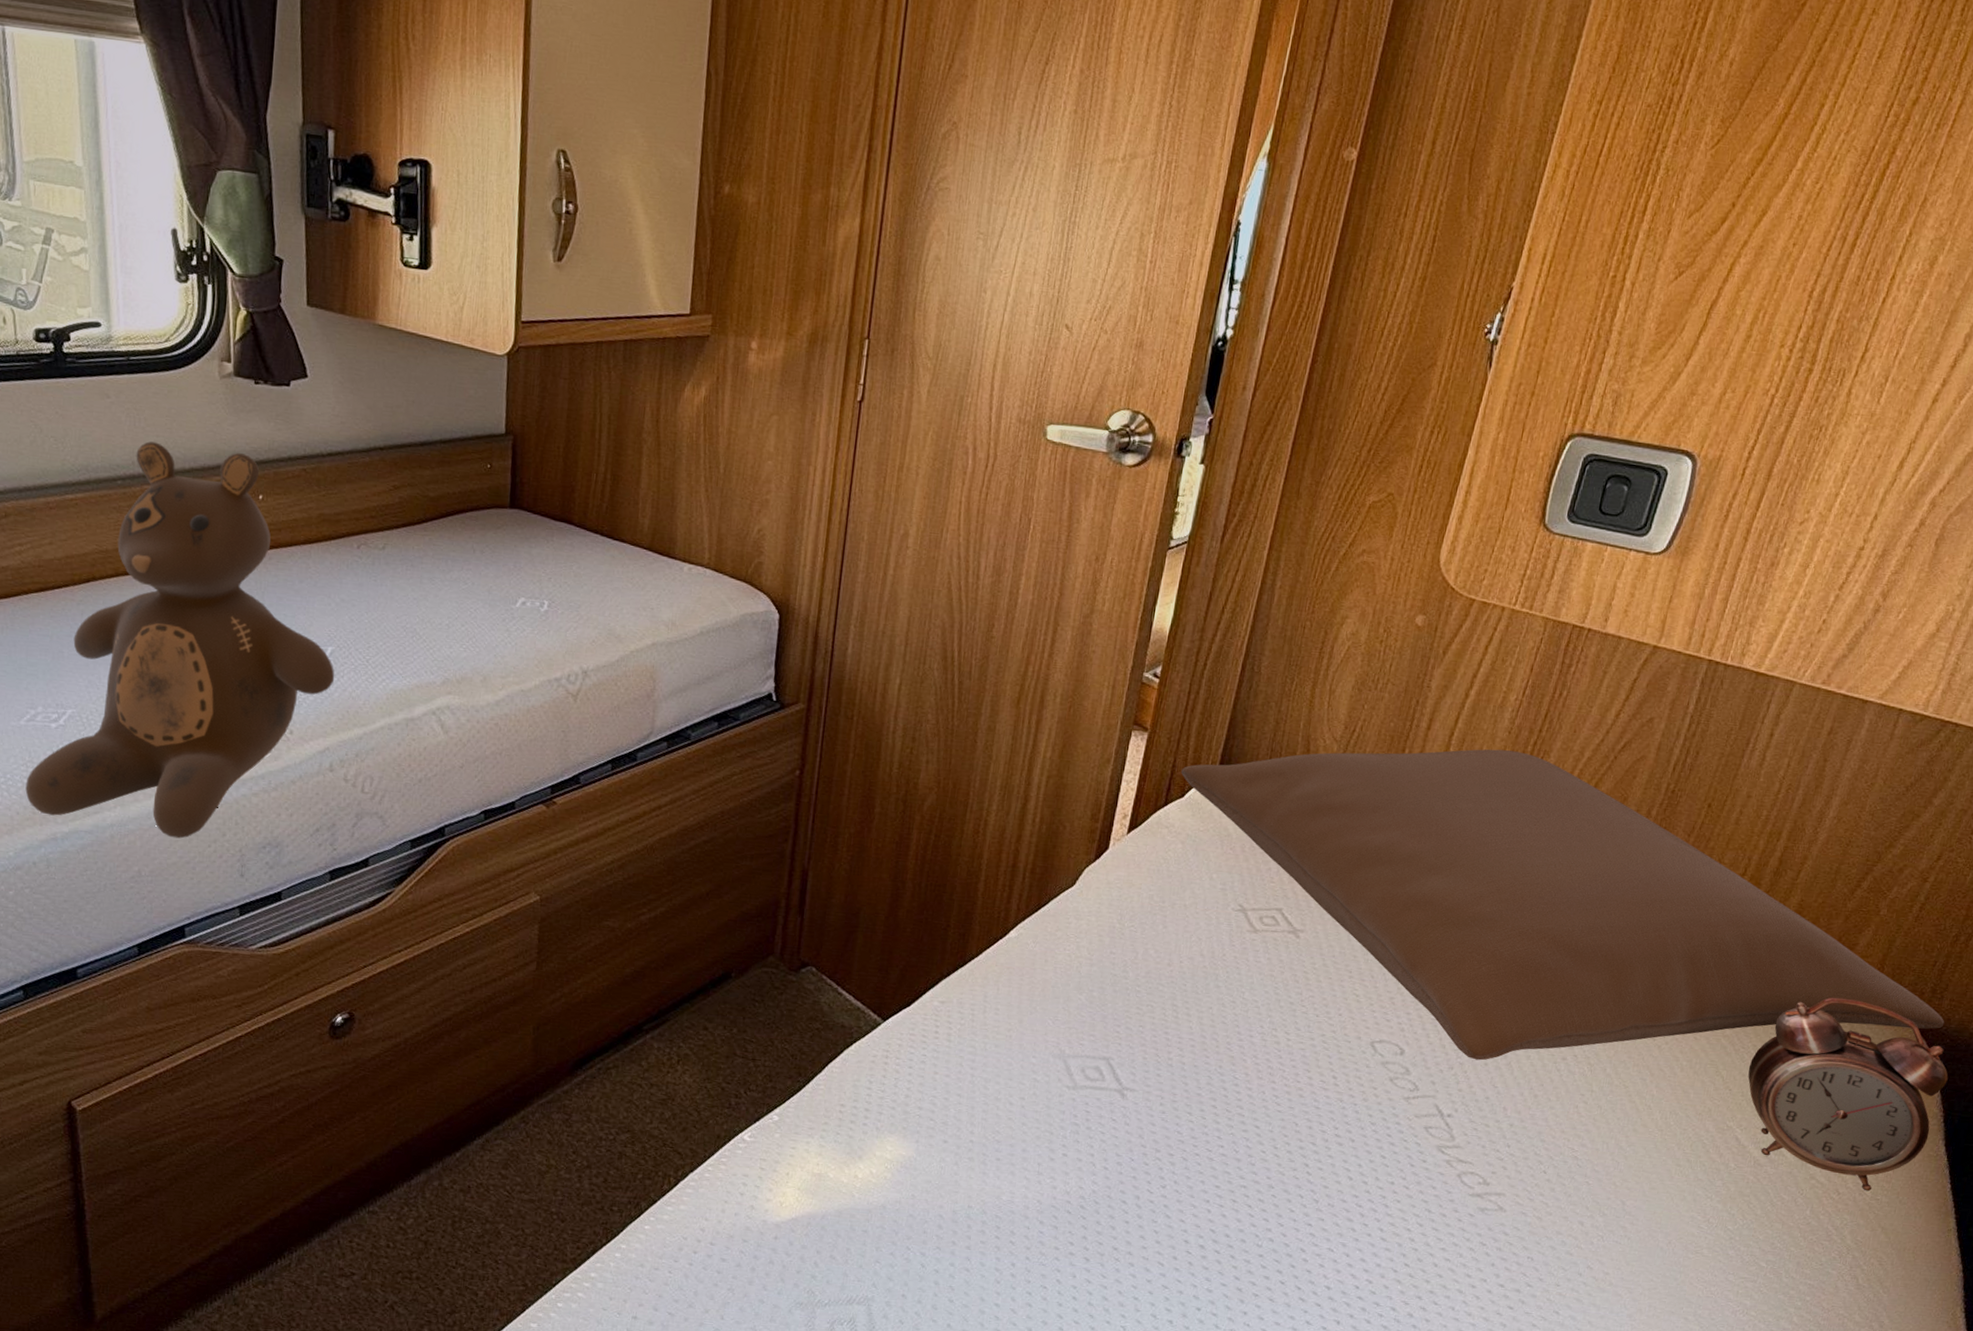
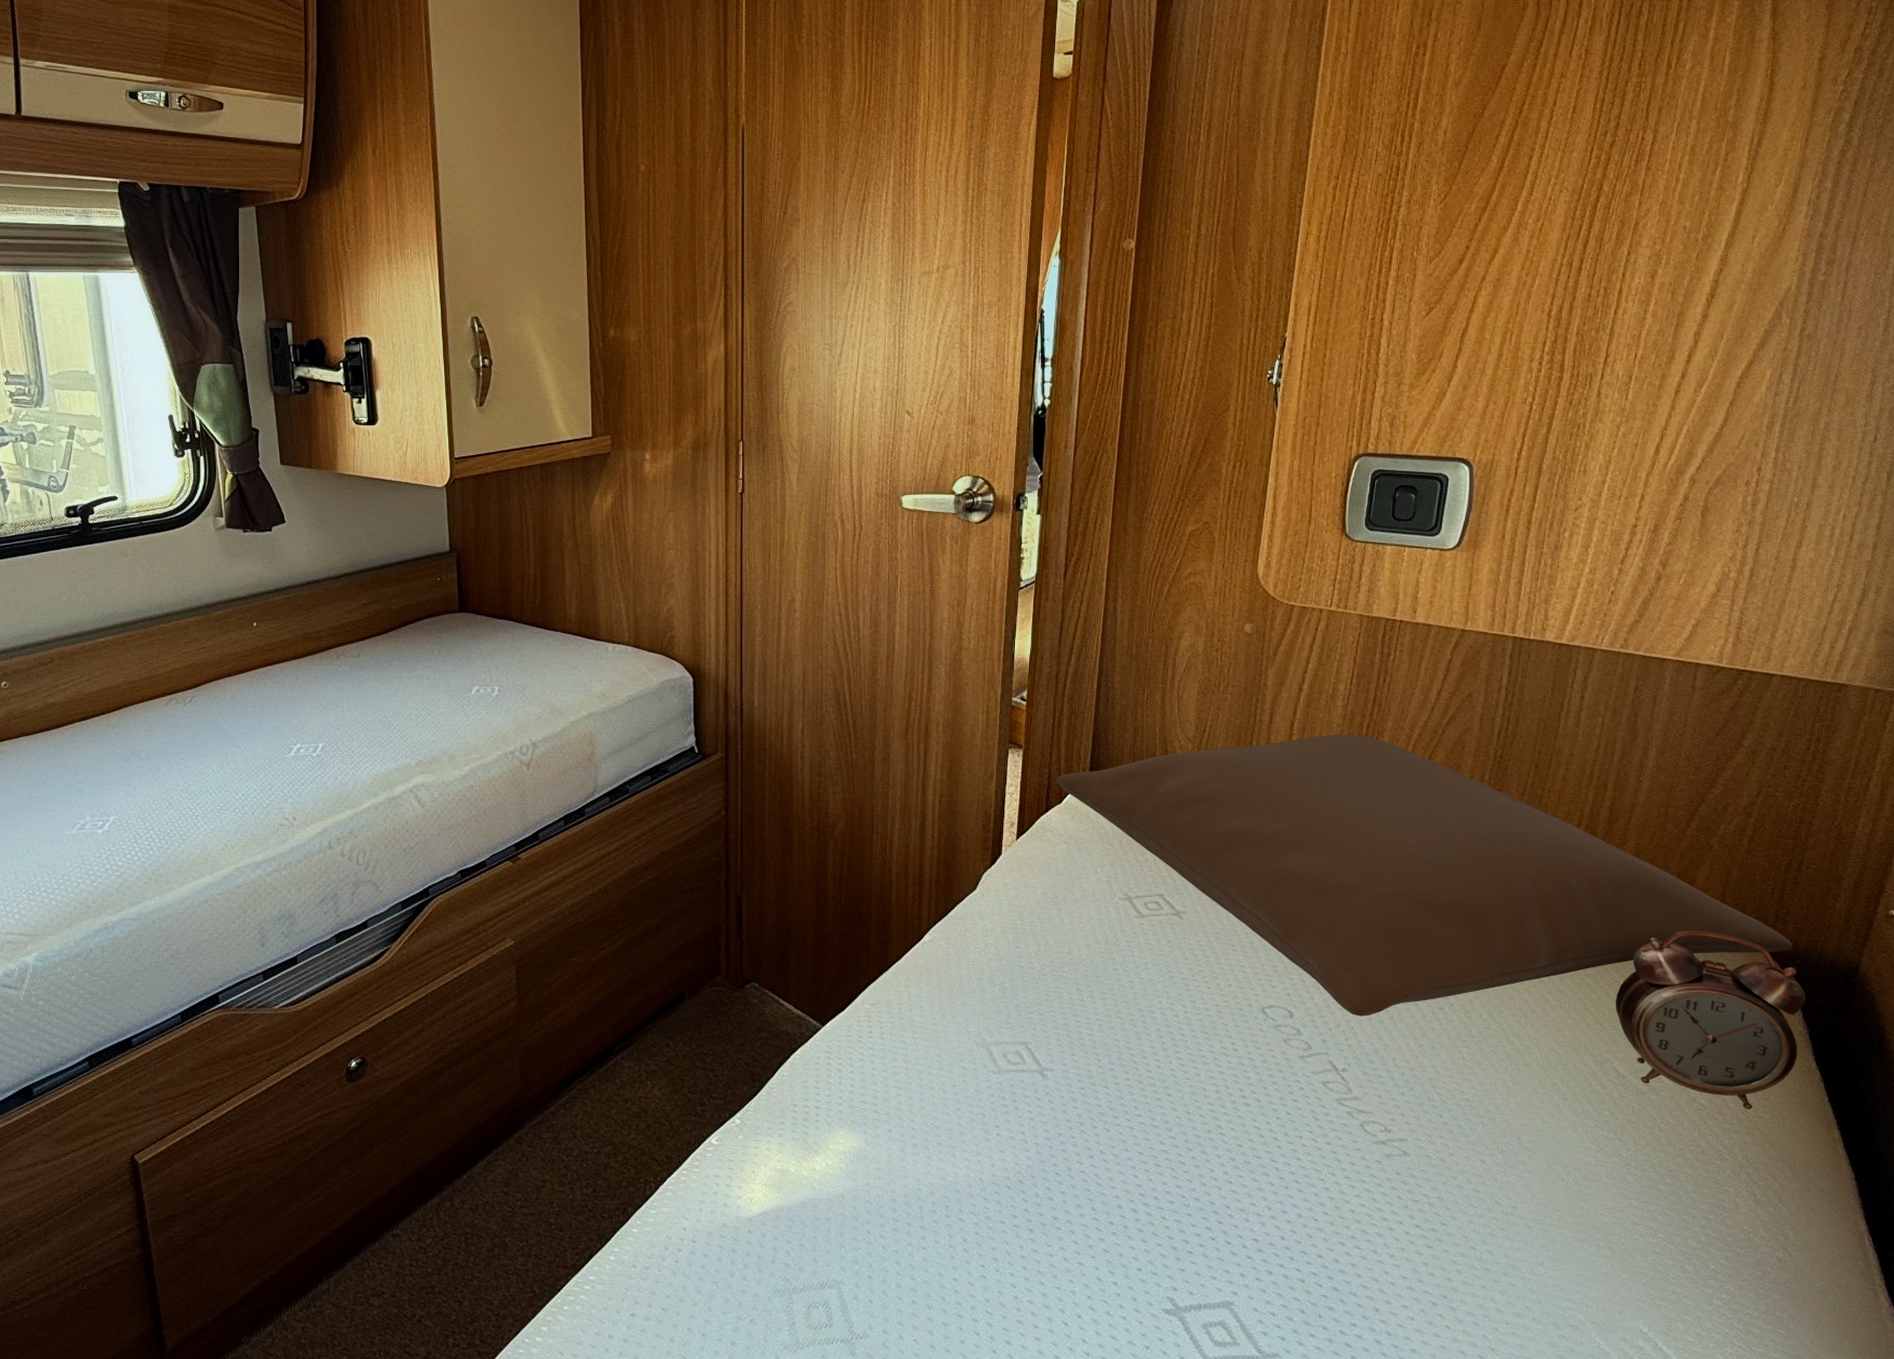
teddy bear: present [25,441,335,839] -> none [80,588,327,918]

